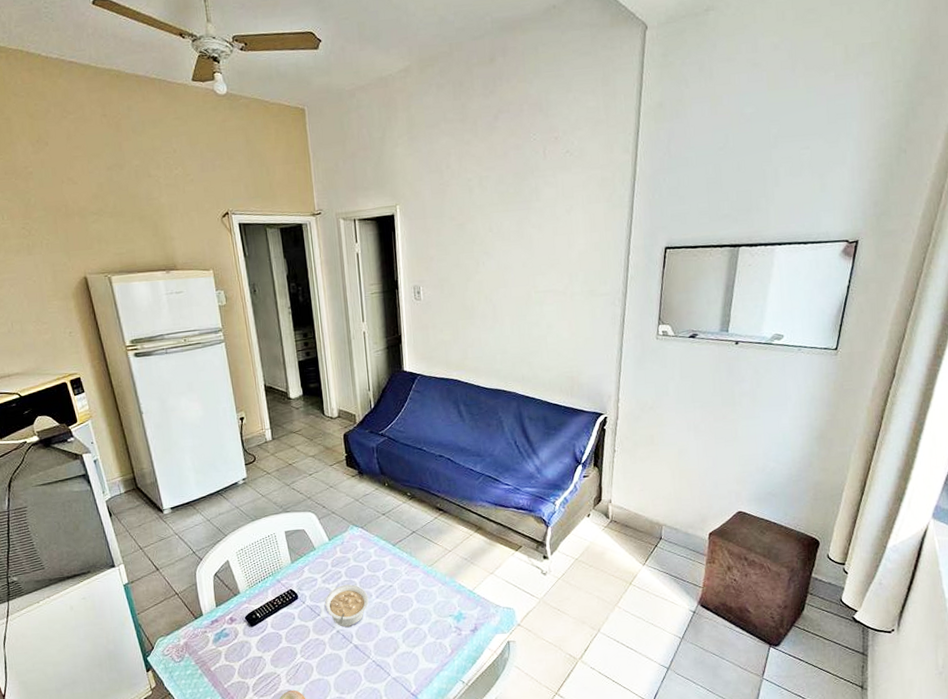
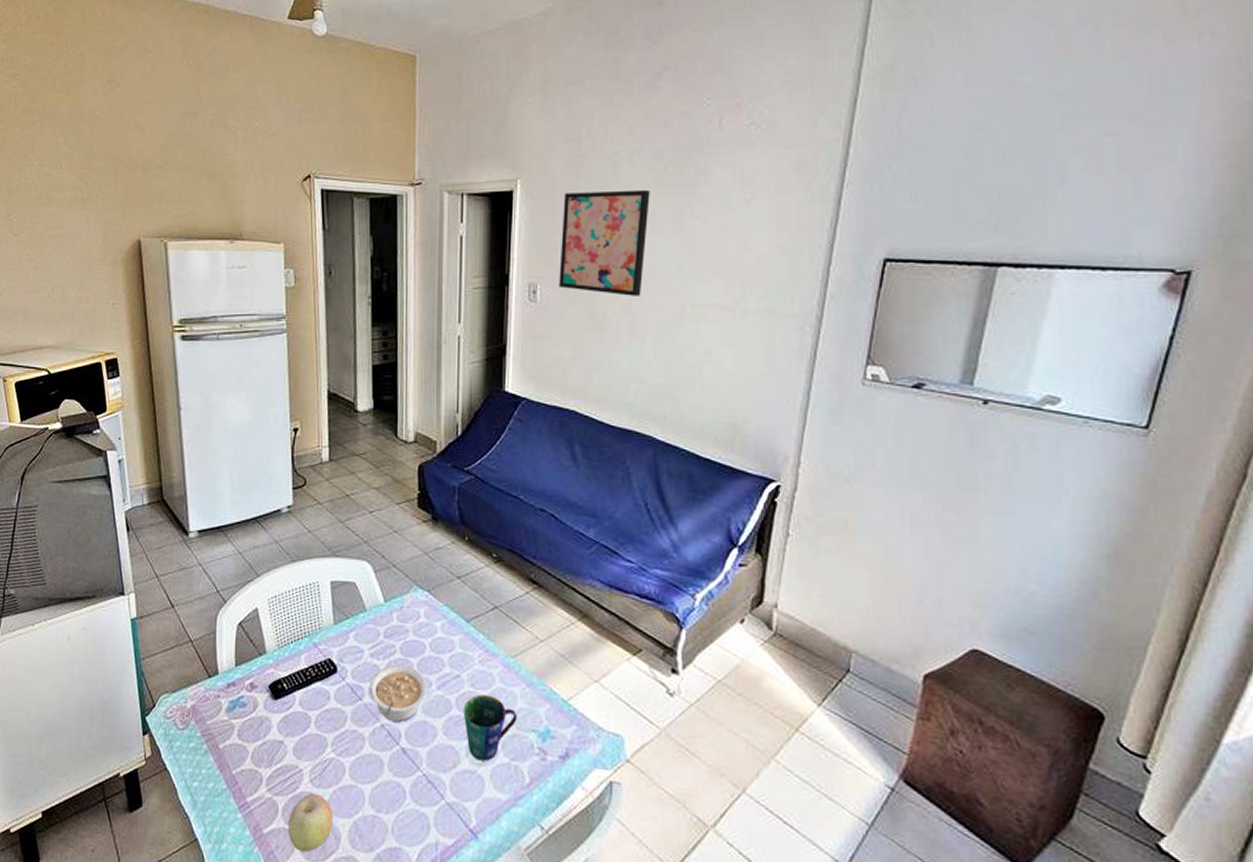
cup: none [397,596,437,644] -> present [463,694,517,762]
wall art: none [434,207,499,290] -> present [559,189,650,296]

